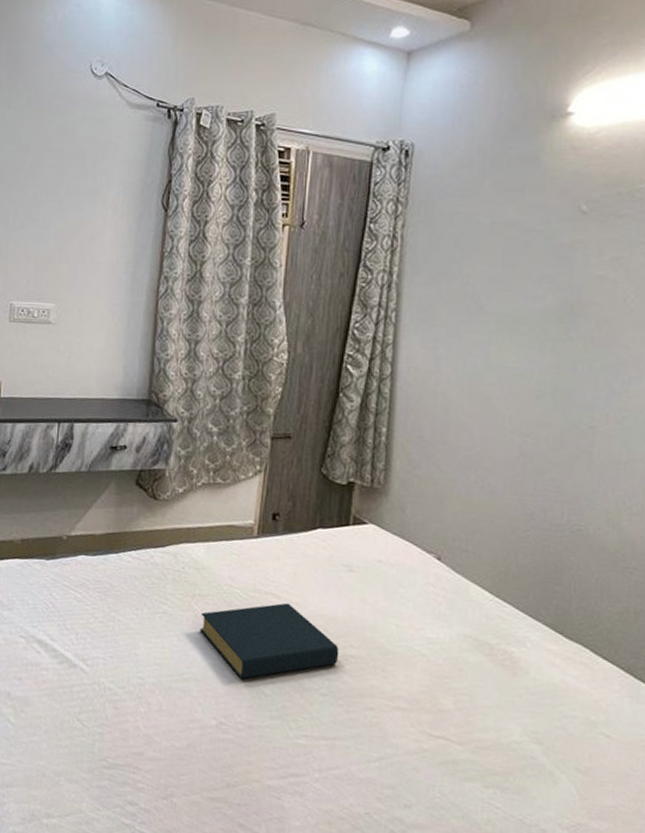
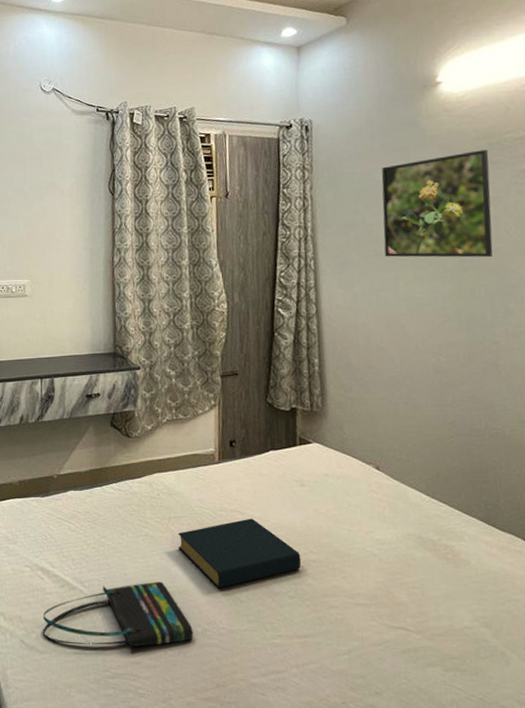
tote bag: none [33,665,207,743] -> present [42,581,194,653]
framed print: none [480,200,616,328] -> present [381,149,493,258]

